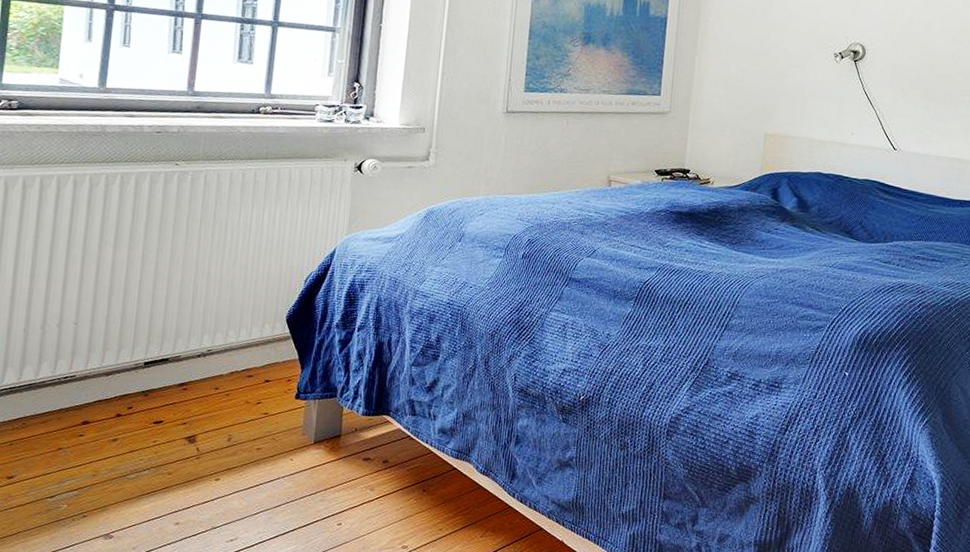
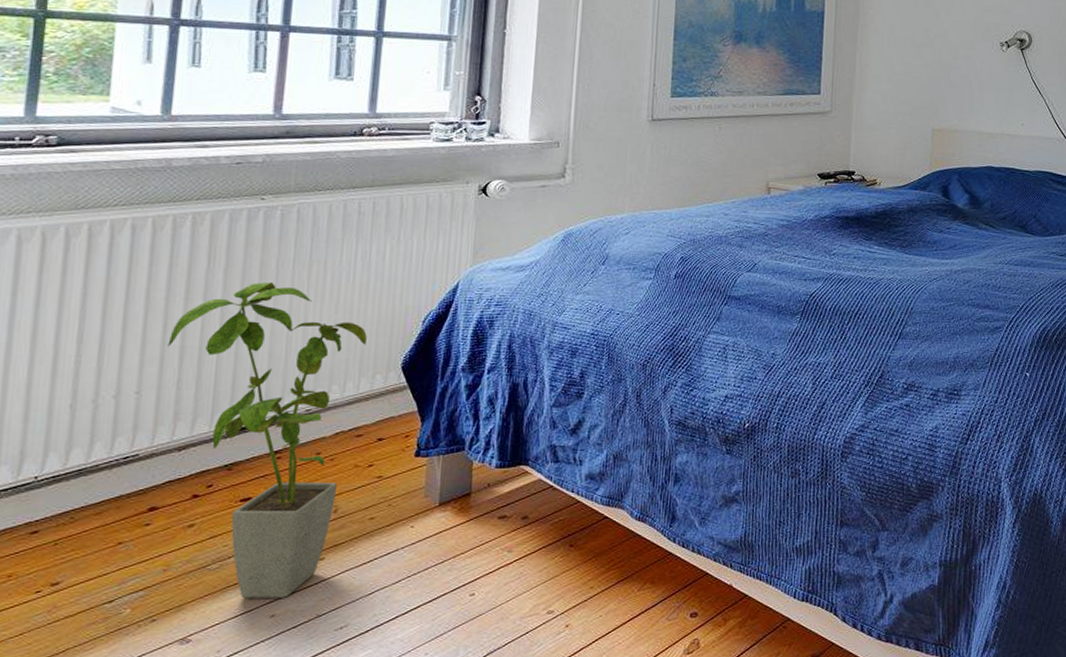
house plant: none [99,236,259,509] -> present [167,281,367,599]

